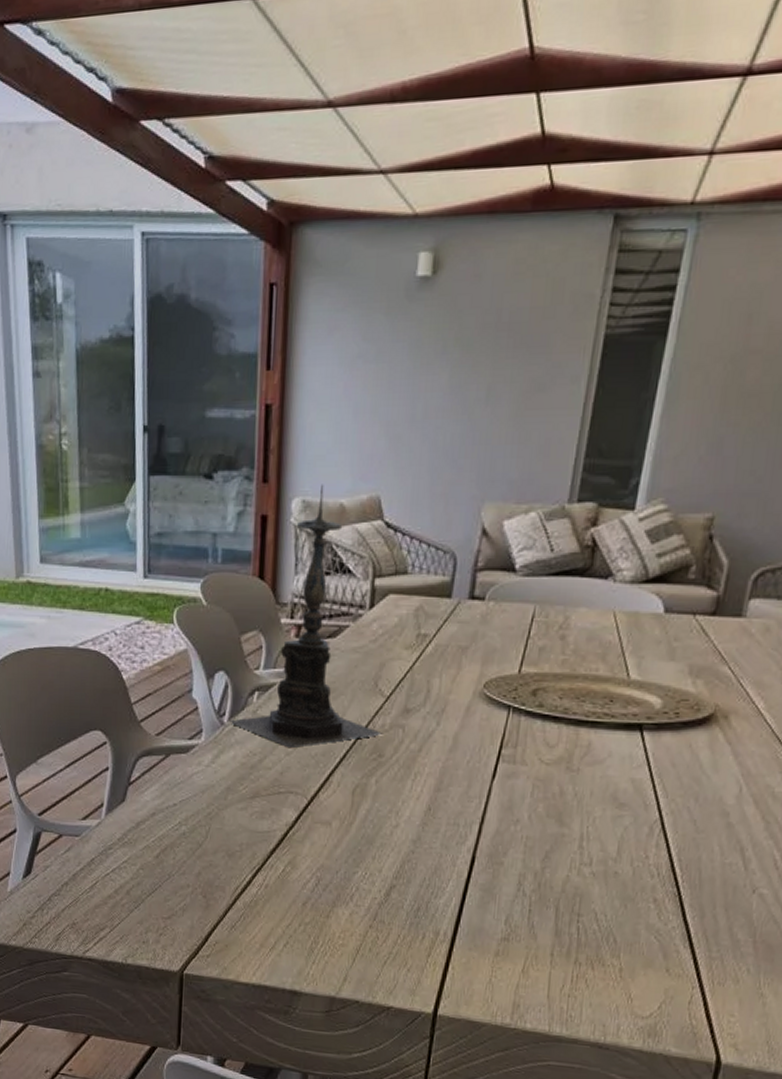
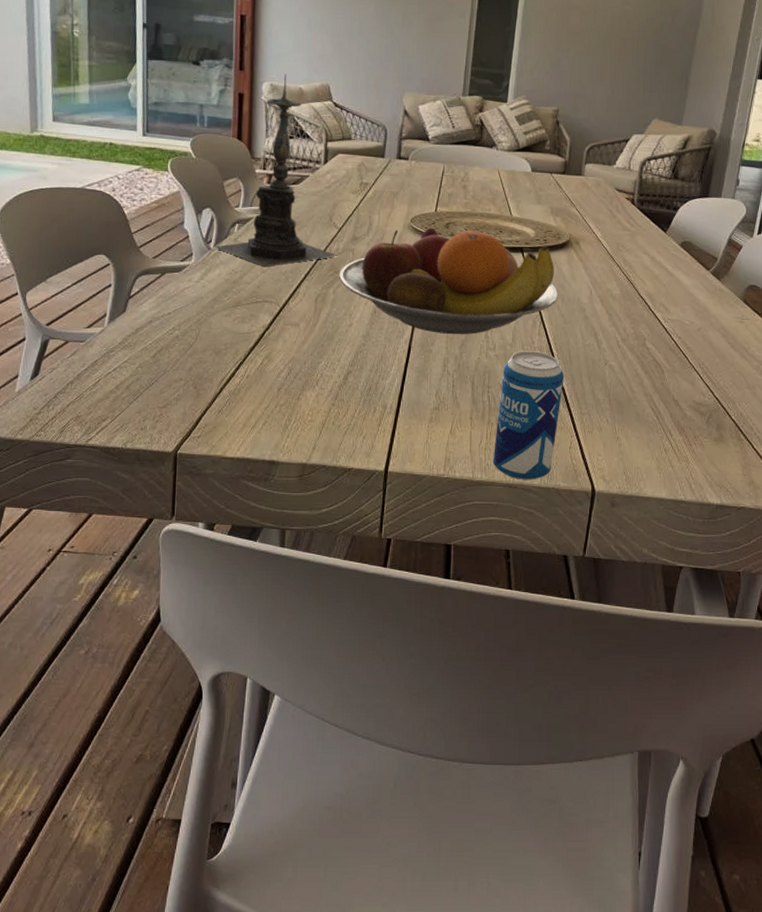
fruit bowl: none [384,695,691,843] -> present [339,227,559,334]
beverage can: none [577,868,690,1041] -> present [492,351,565,480]

